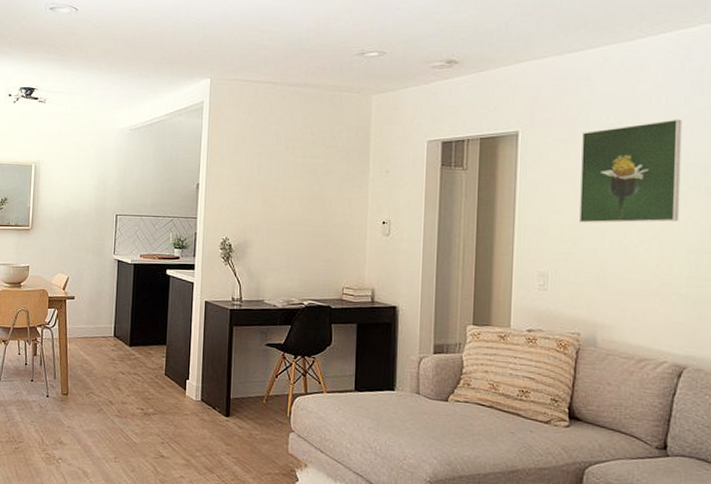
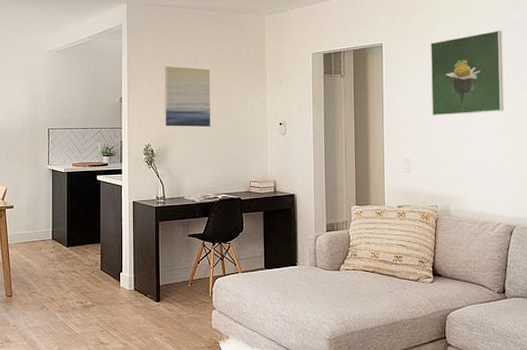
wall art: none [246,150,302,221] -> present [165,66,210,127]

